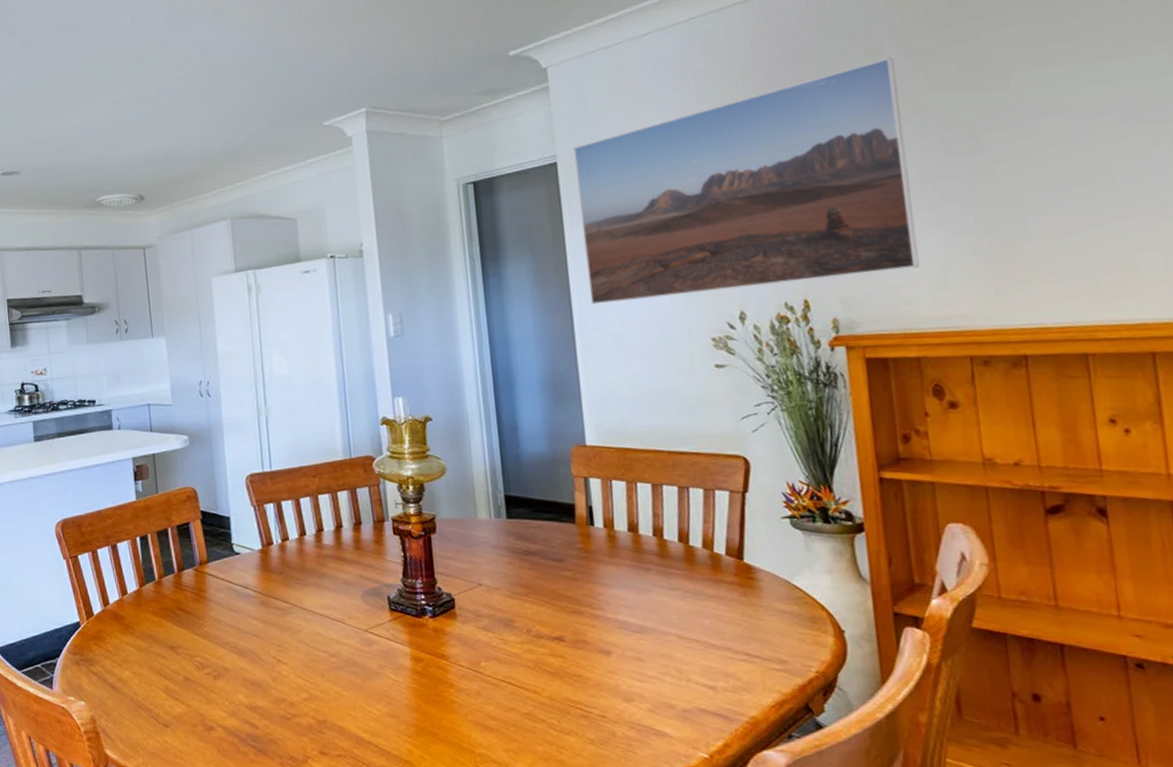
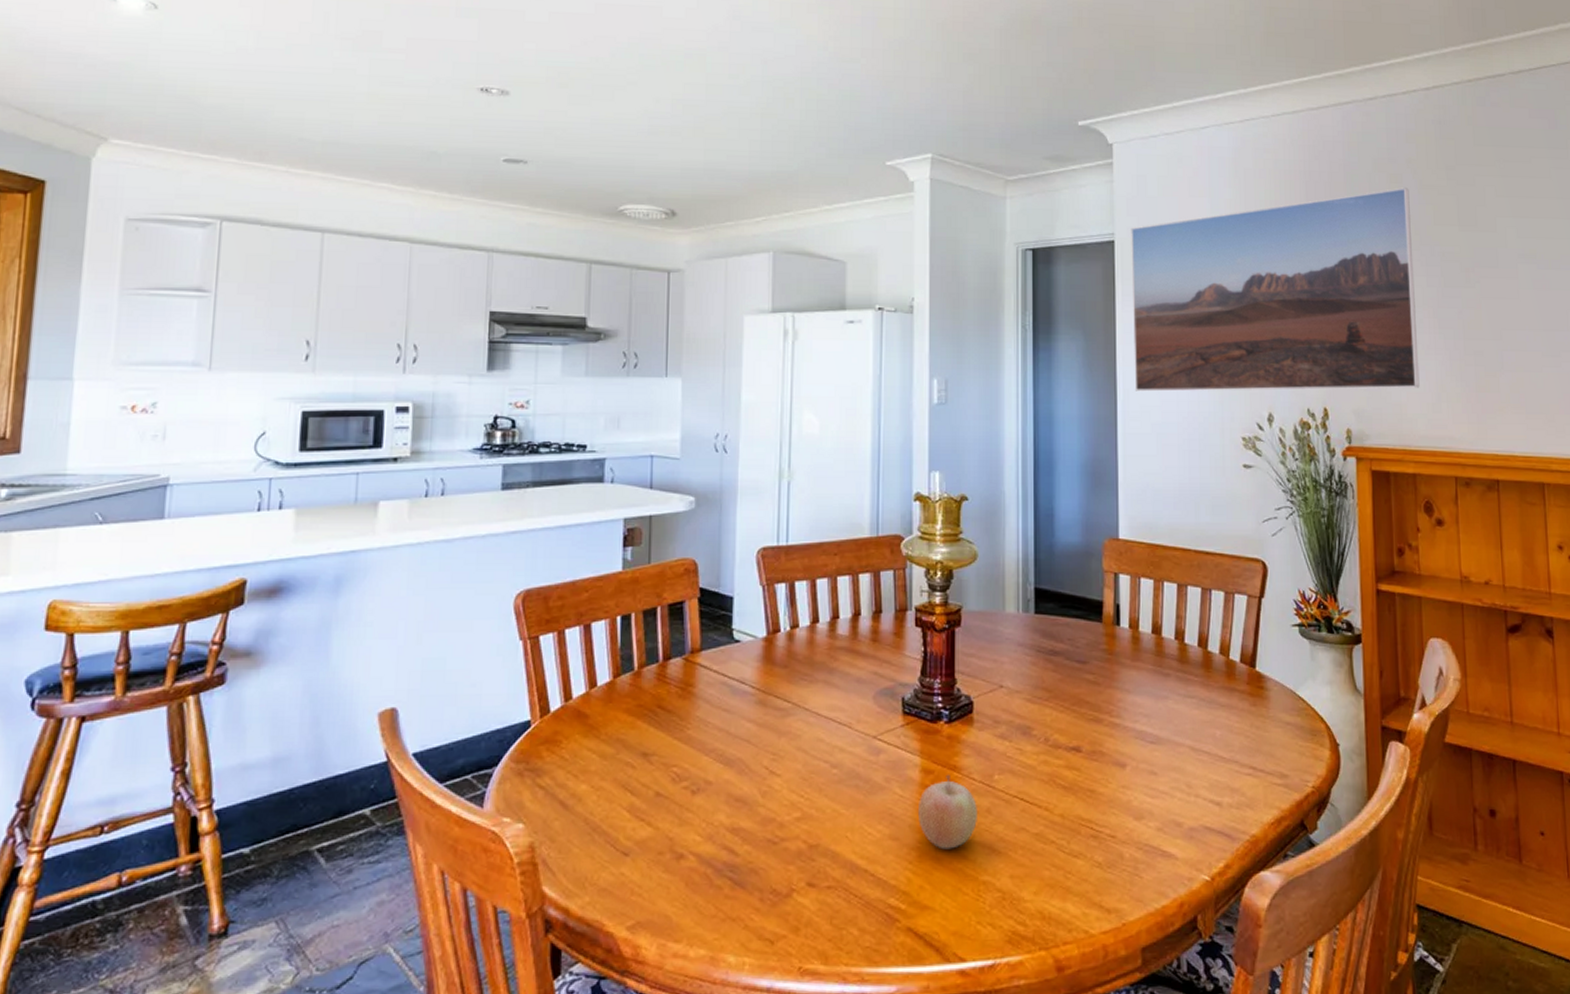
fruit: none [411,661,468,726] -> present [917,774,977,850]

